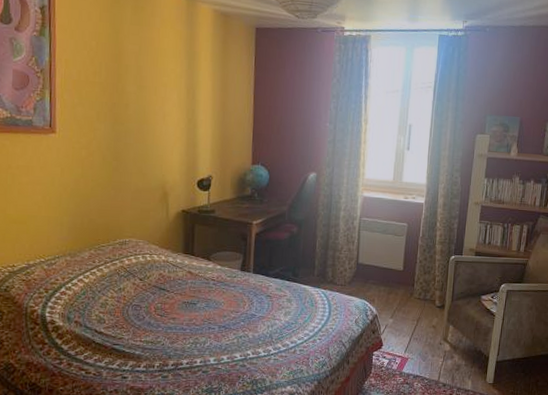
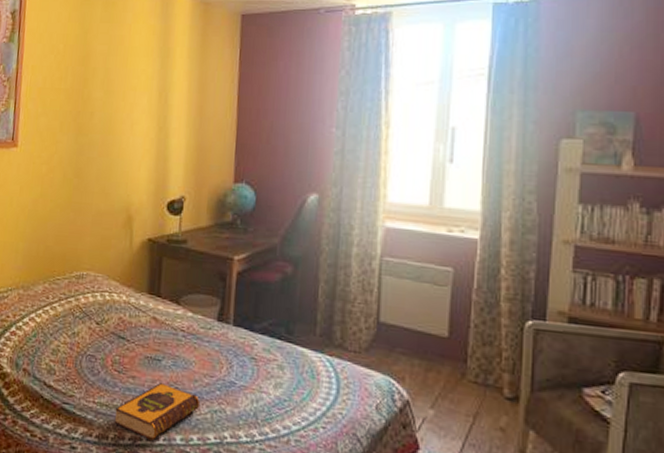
hardback book: none [158,321,229,364] -> present [114,383,201,440]

